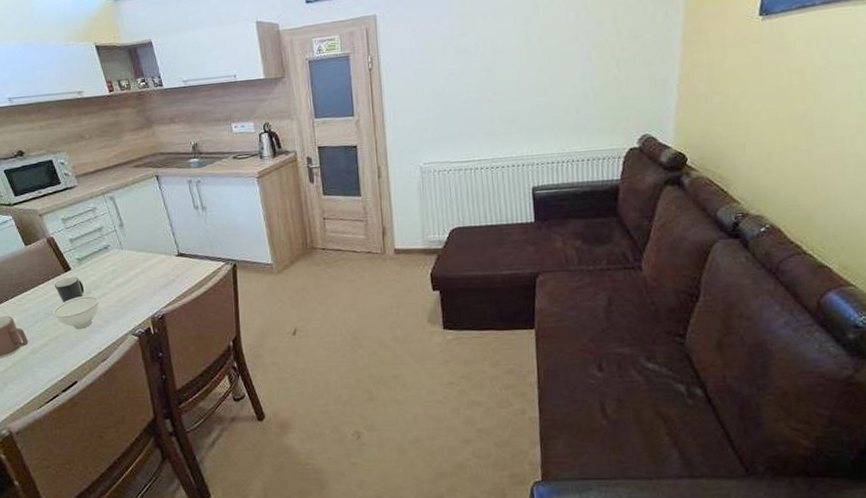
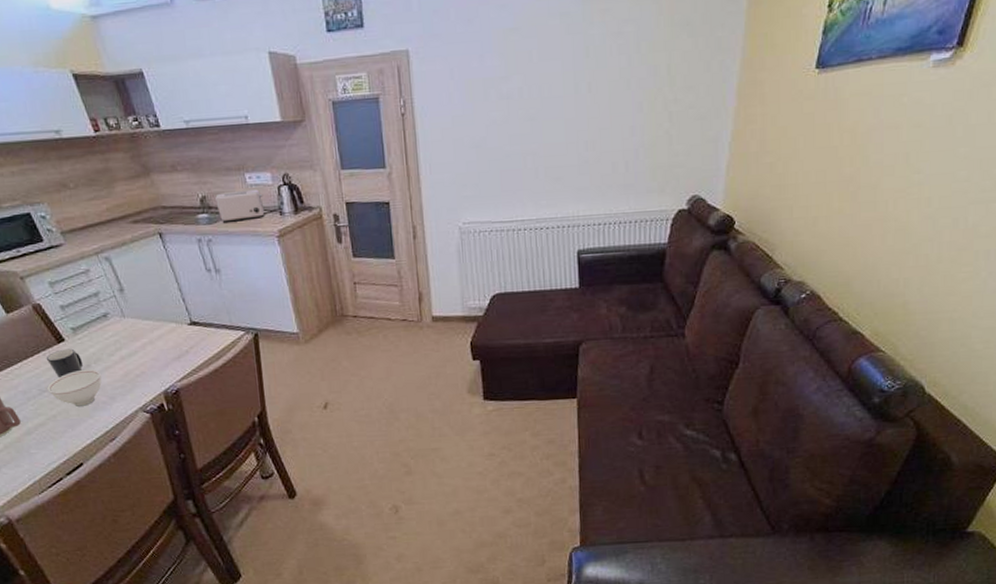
toaster: none [204,136,247,167] -> present [214,189,265,224]

